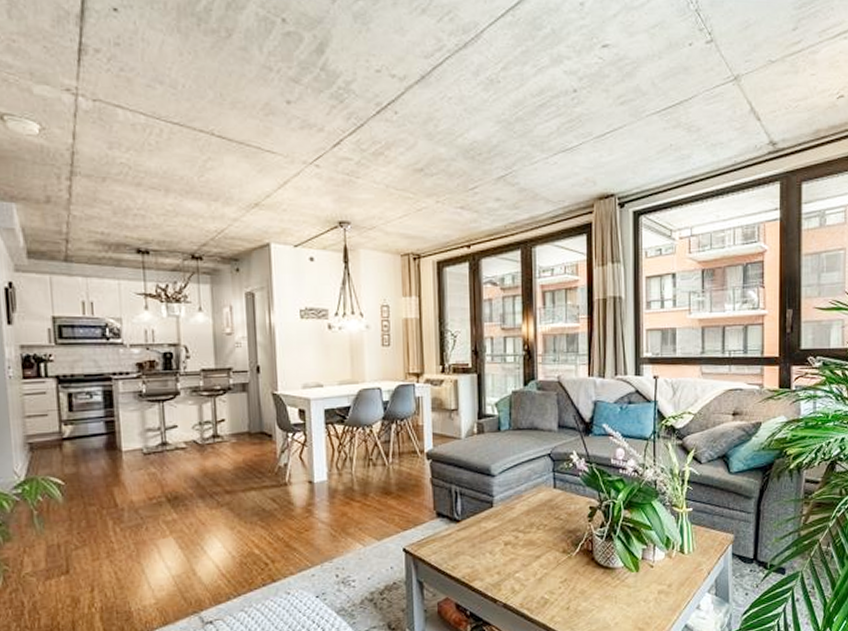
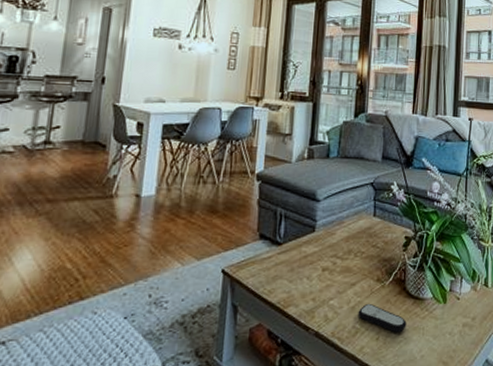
remote control: none [545,574,597,602] -> present [358,303,407,333]

